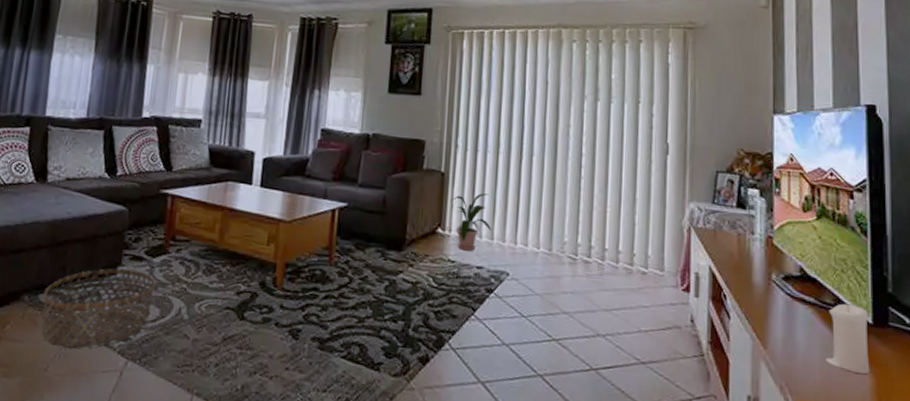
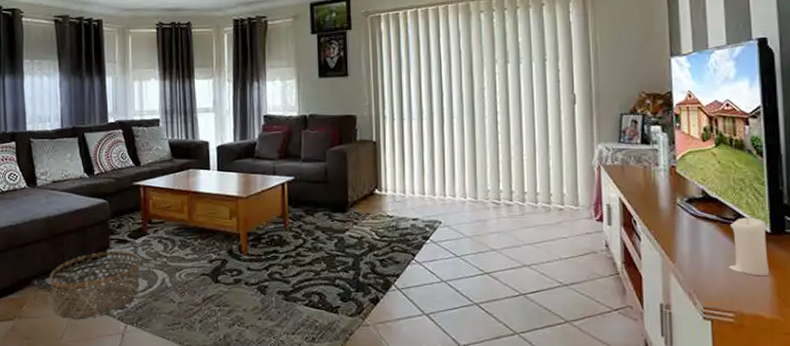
house plant: present [449,193,491,251] -> none [383,156,422,206]

